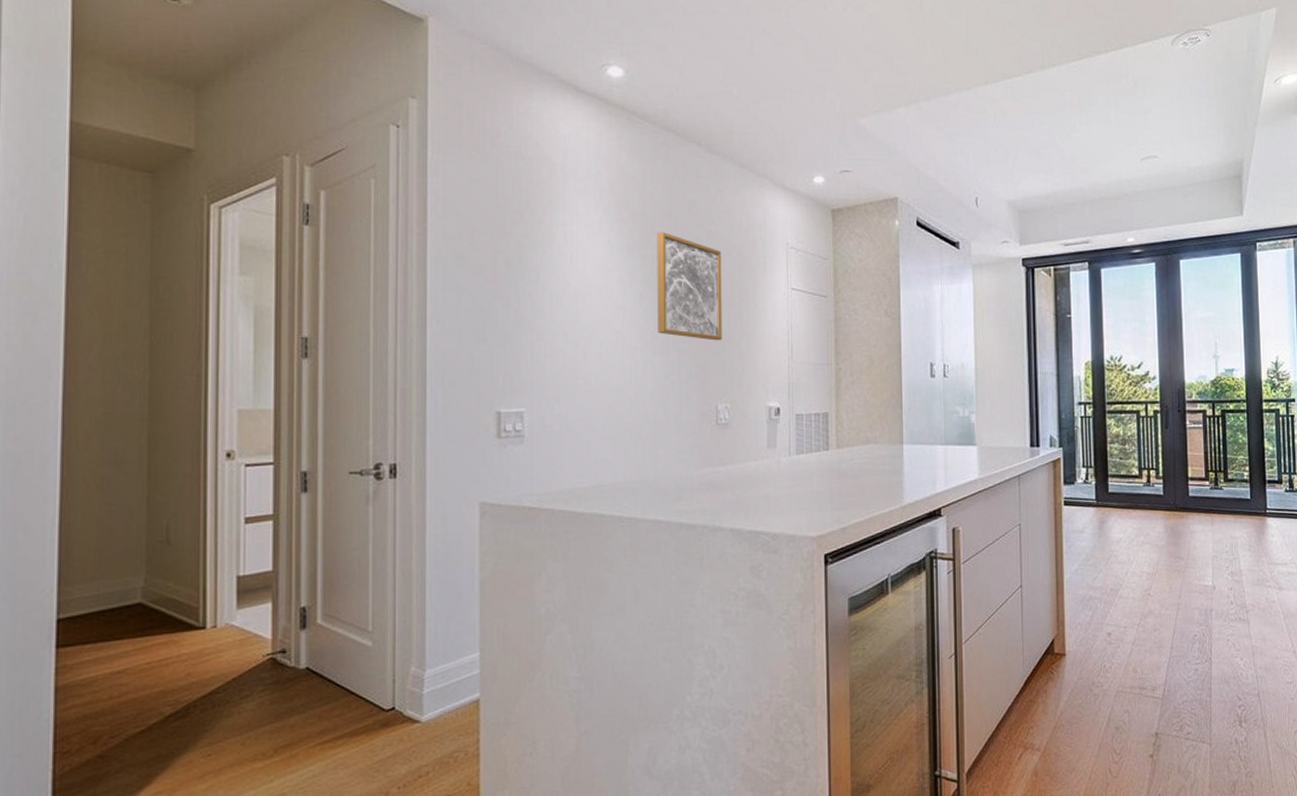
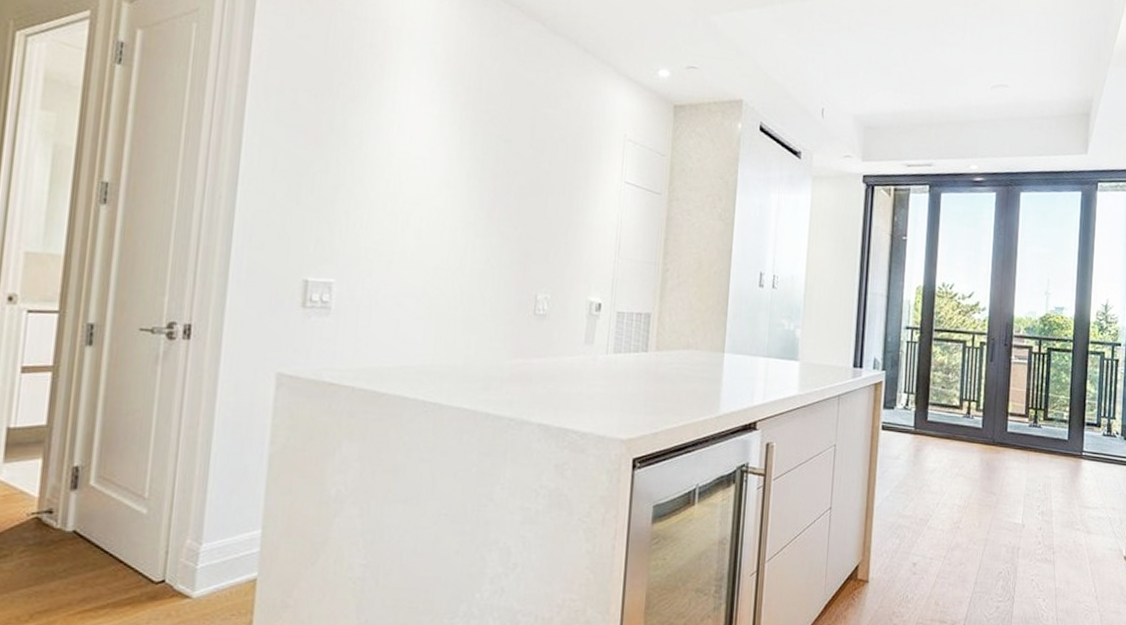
wall art: present [657,232,722,341] -> none [481,110,556,229]

